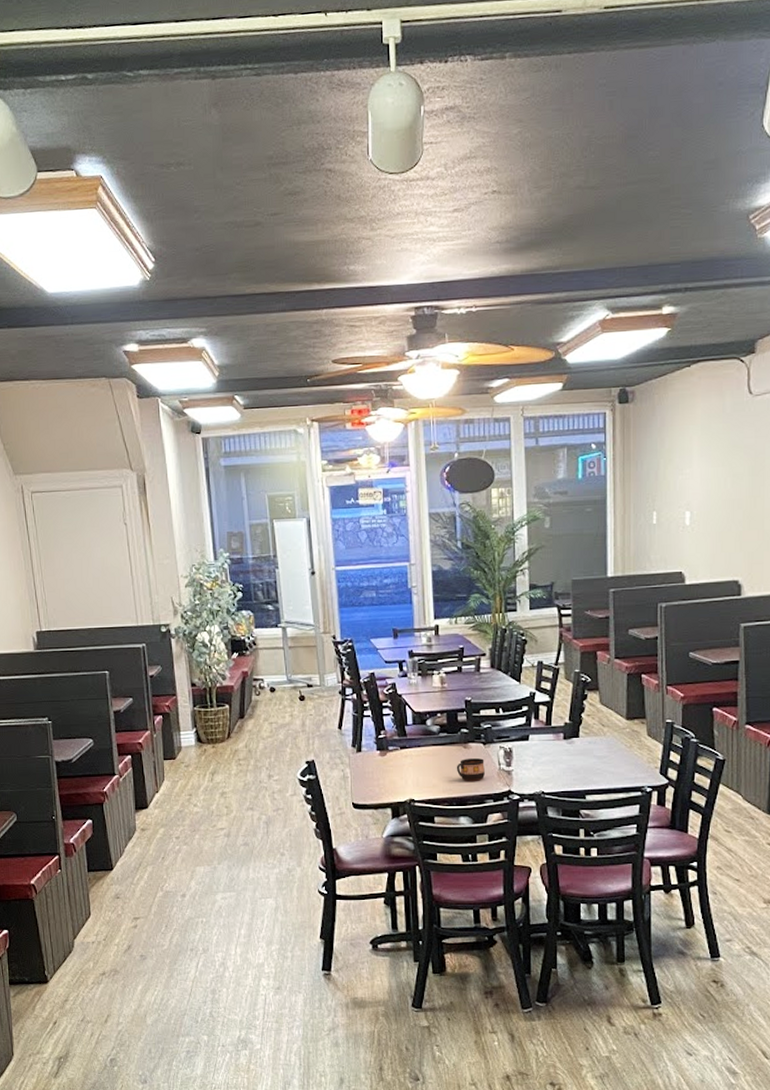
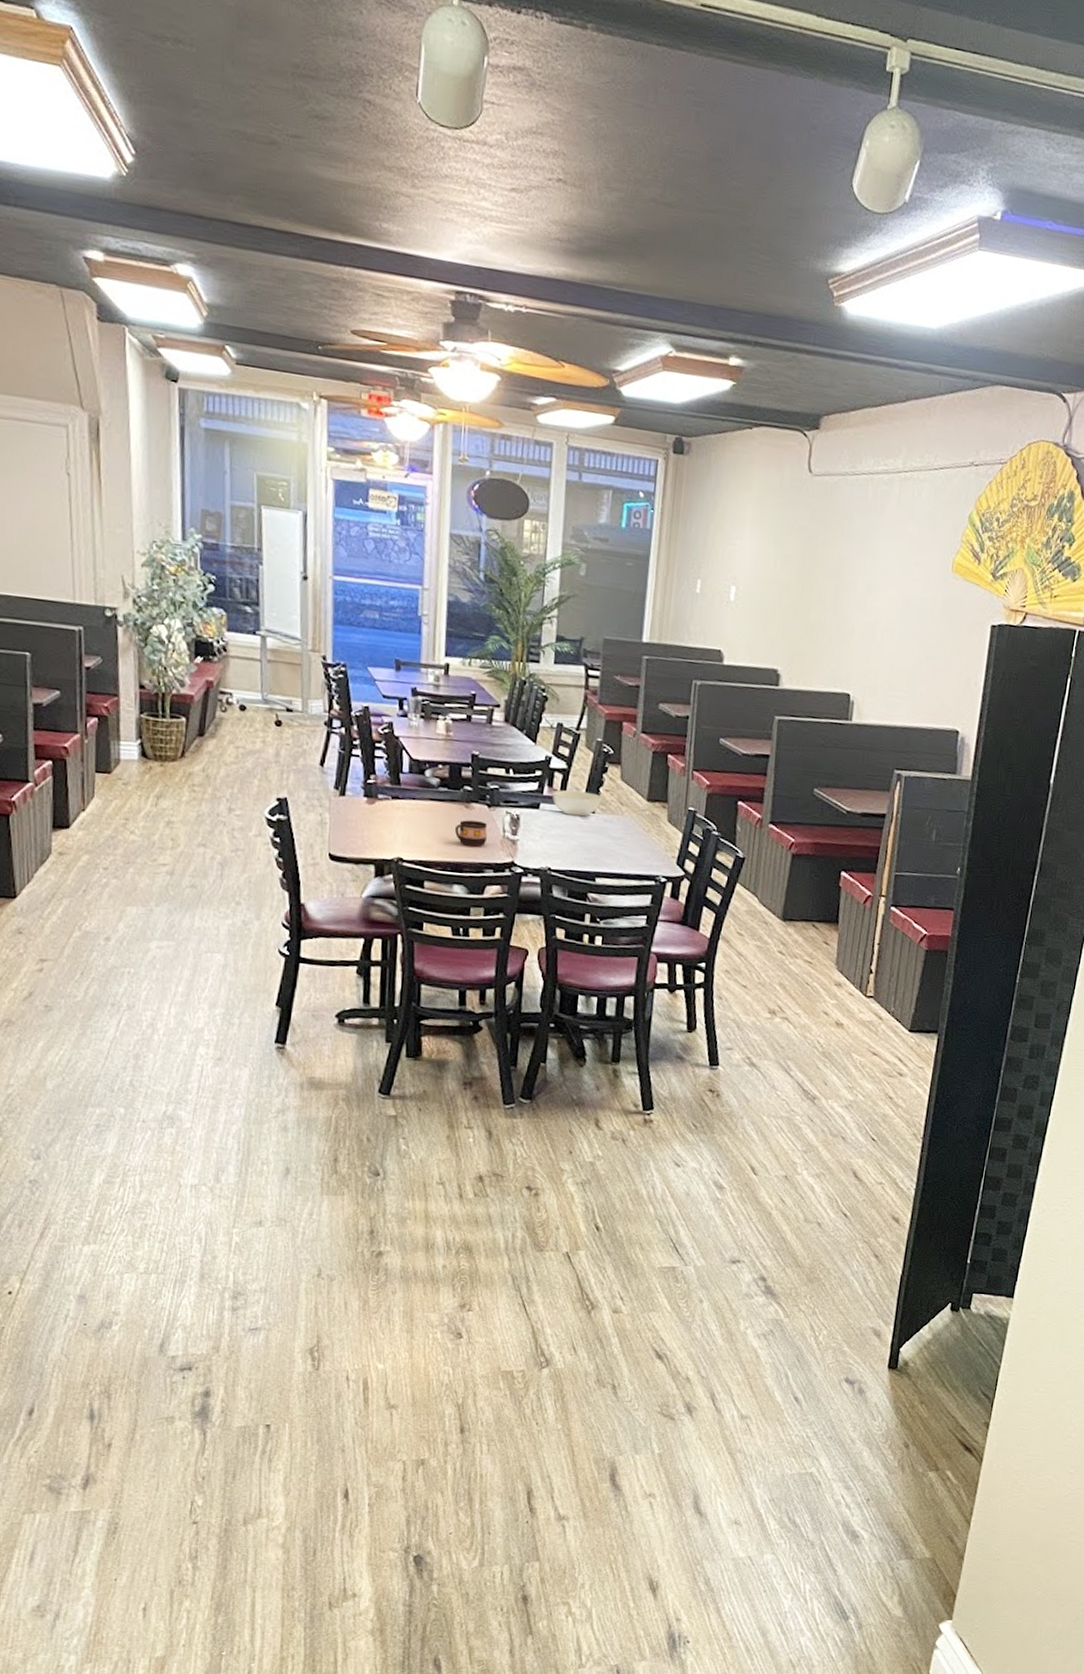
bowl: none [539,719,584,742] -> present [551,790,602,817]

